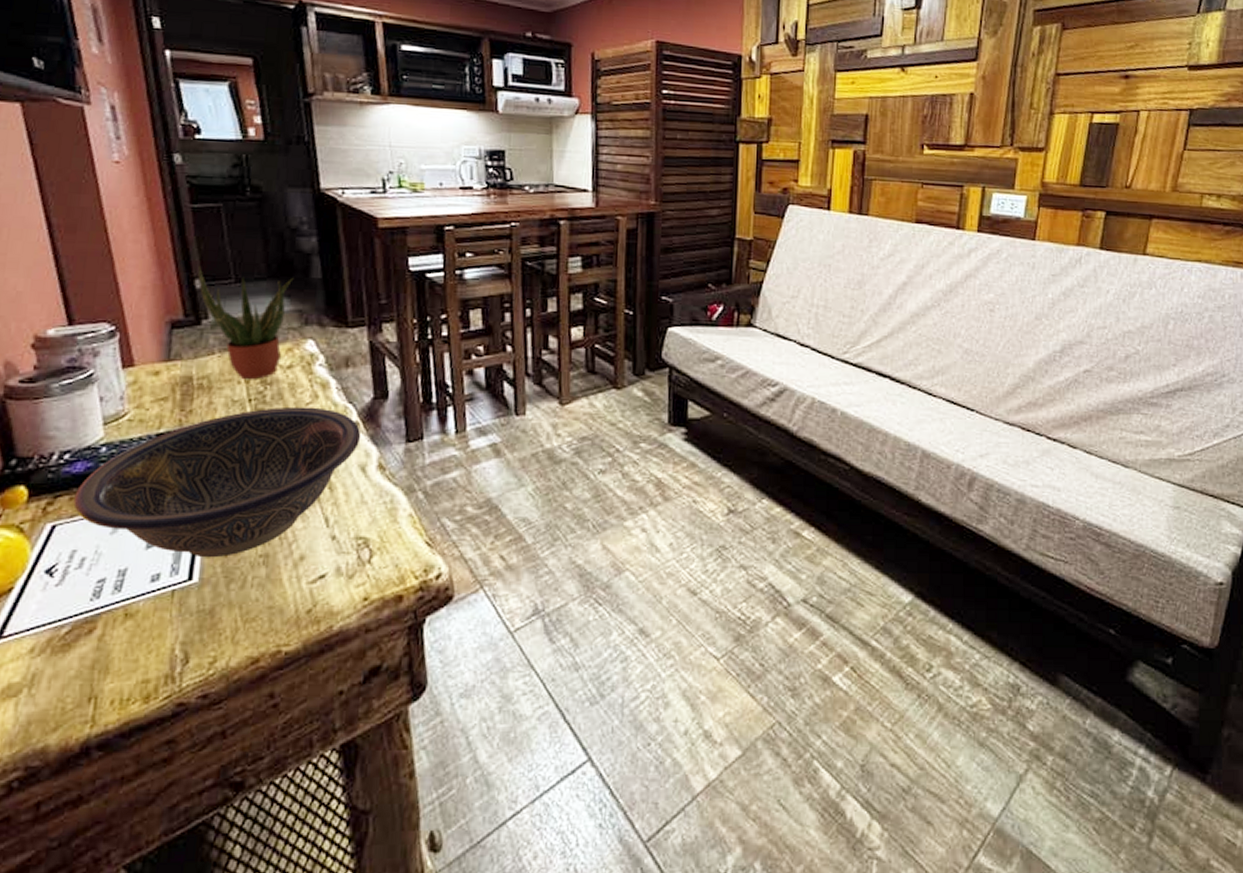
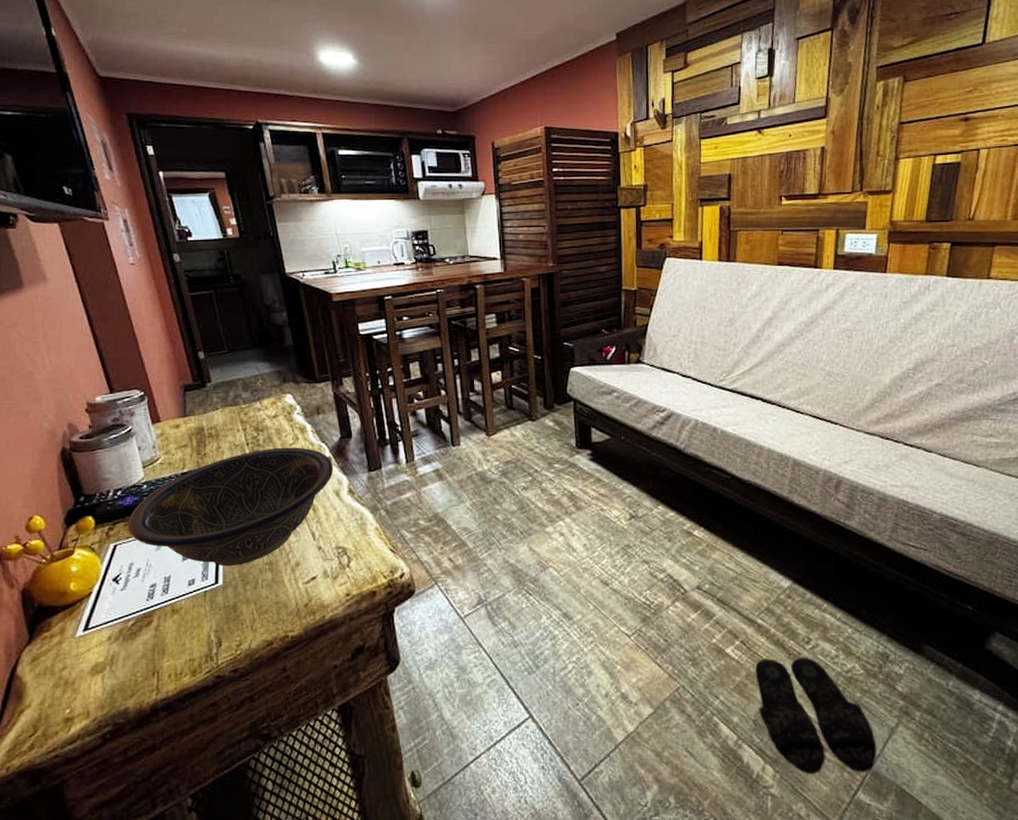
potted plant: present [198,265,294,380] -> none [200,341,272,428]
slippers: none [866,687,1001,832] -> present [755,657,876,774]

